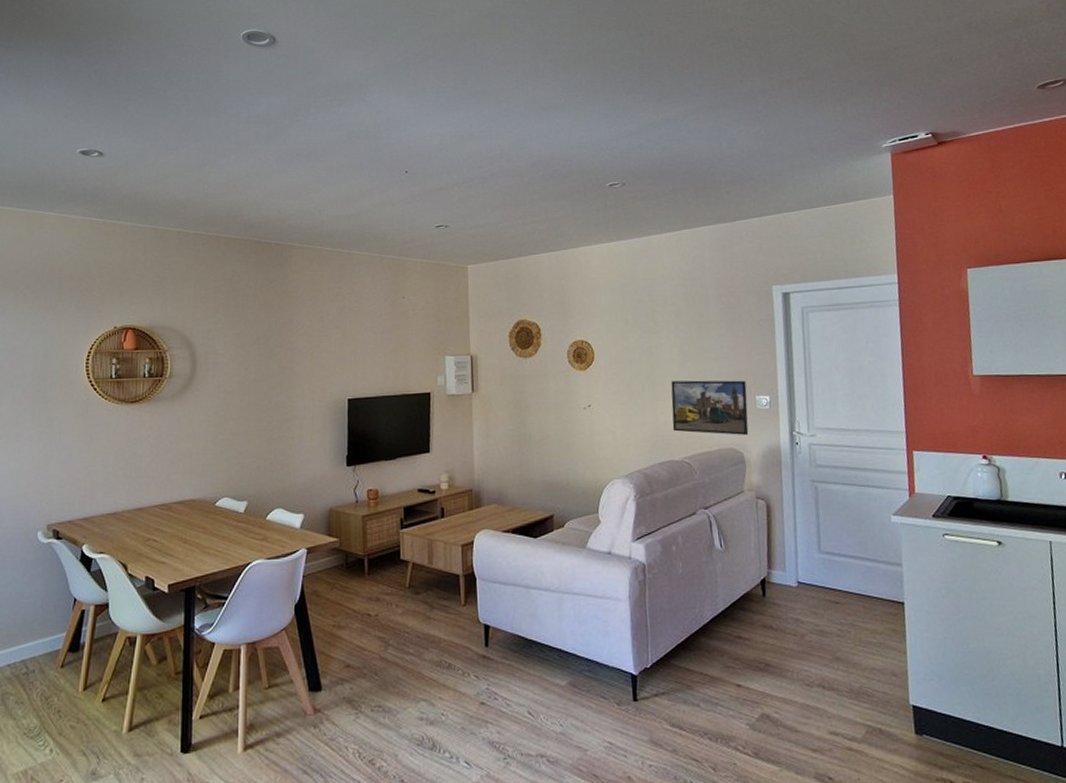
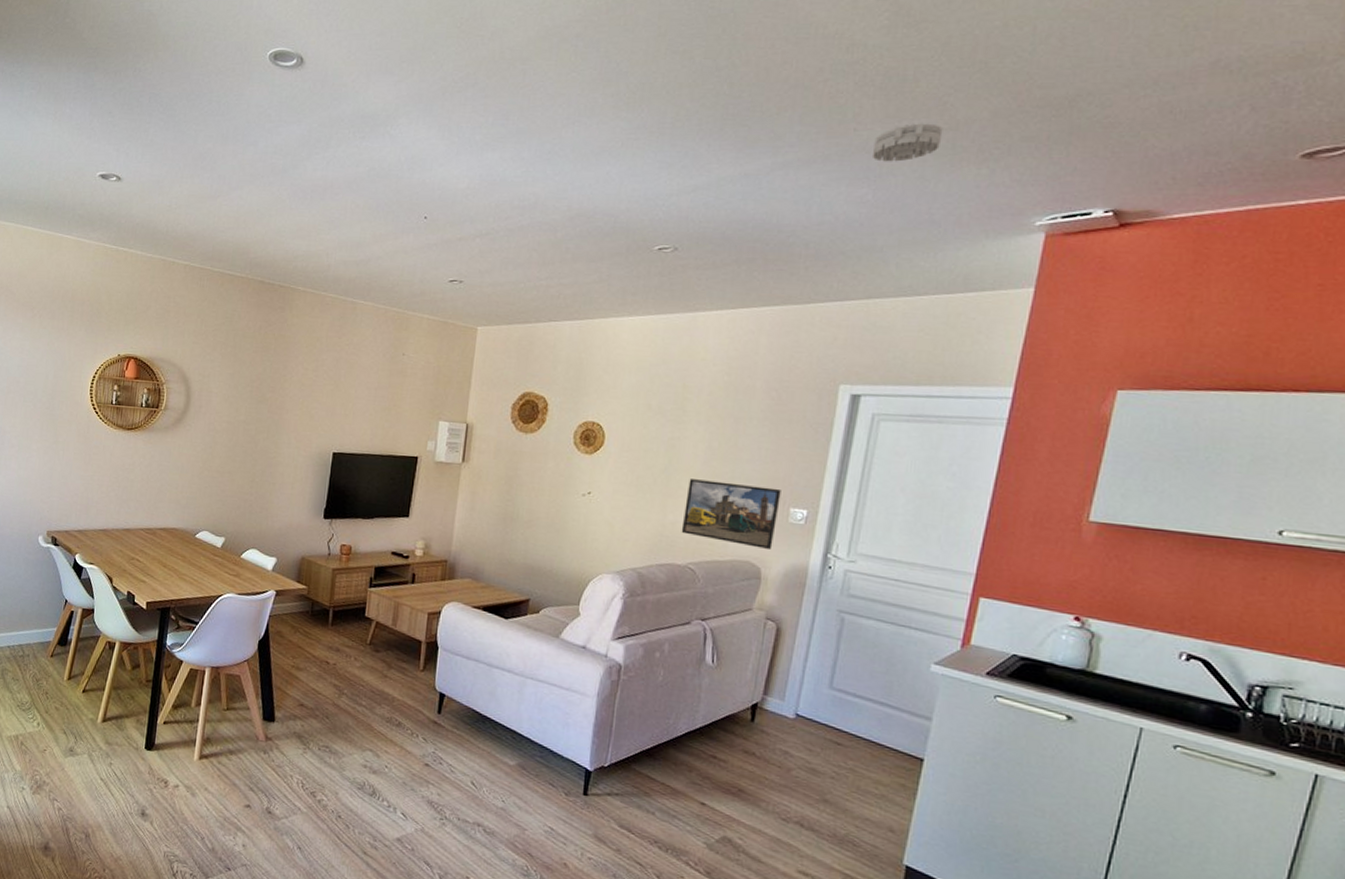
smoke detector: none [757,74,804,105] -> present [871,123,943,162]

